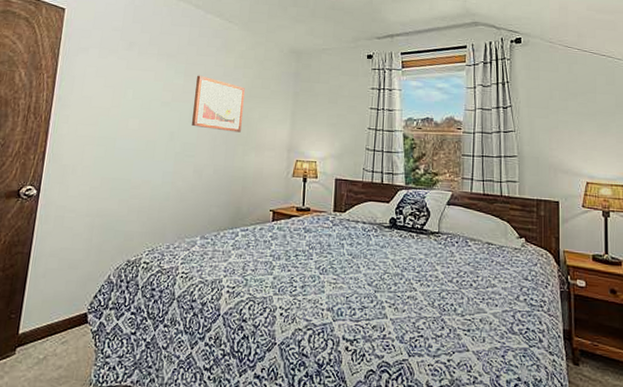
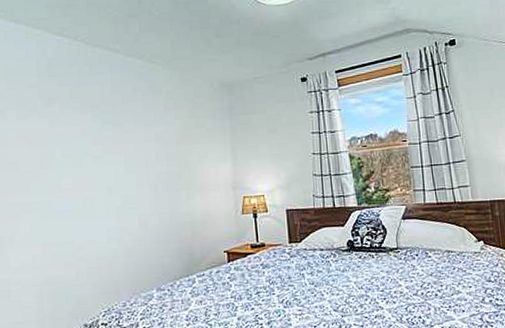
wall art: present [192,75,245,133] -> none [125,123,182,178]

